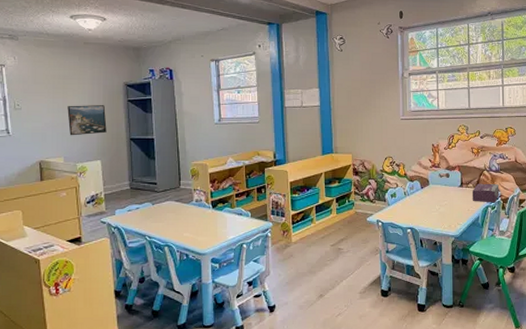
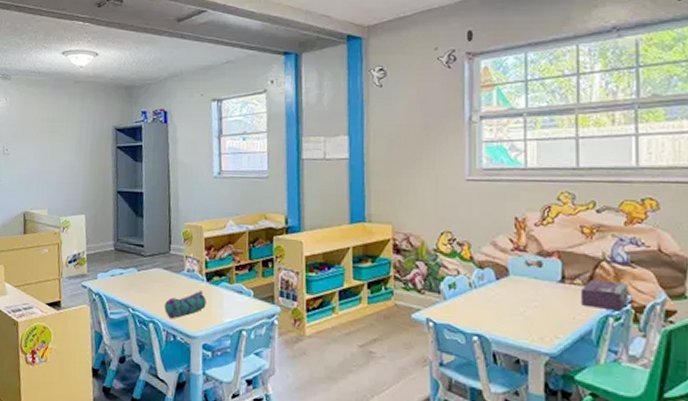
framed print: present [67,105,107,136] -> none [54,151,93,186]
pencil case: none [178,216,213,241] -> present [165,291,206,318]

